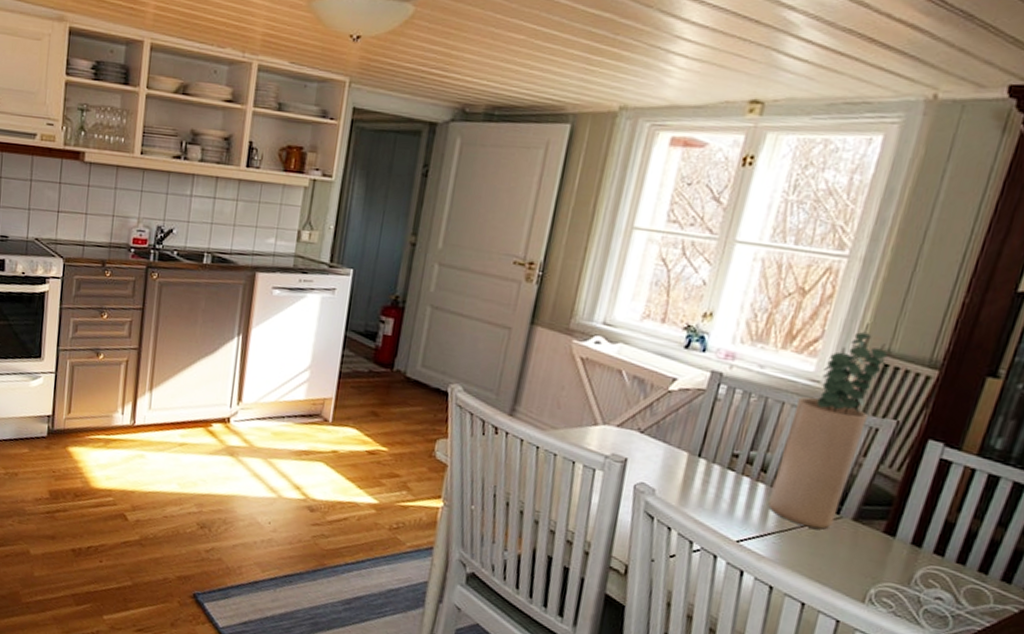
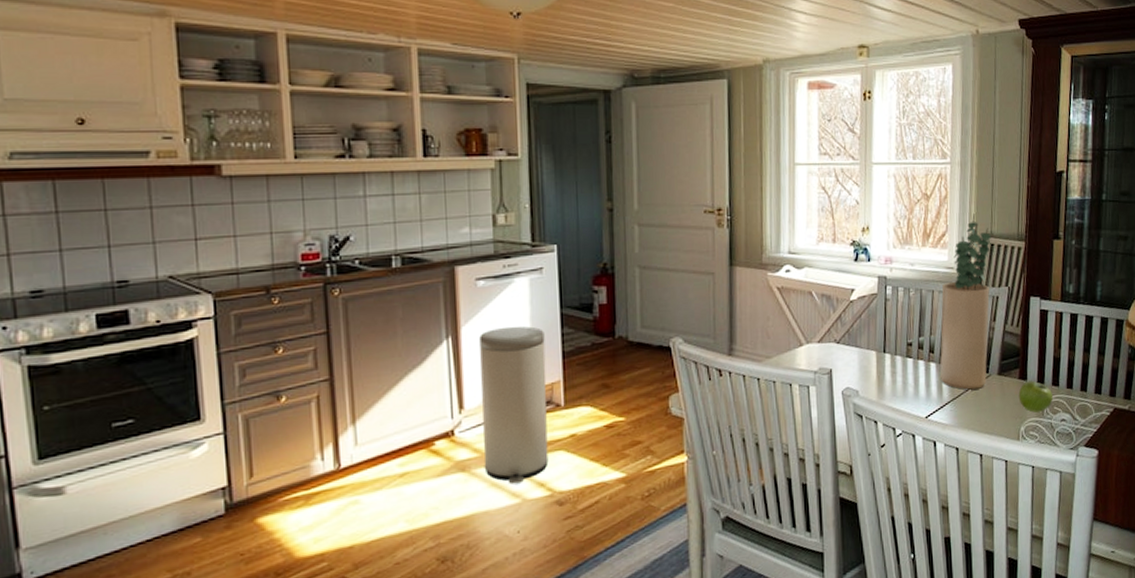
pedal bin: none [250,336,326,481] -> present [479,326,549,485]
fruit: none [876,538,932,581] -> present [1018,381,1054,413]

